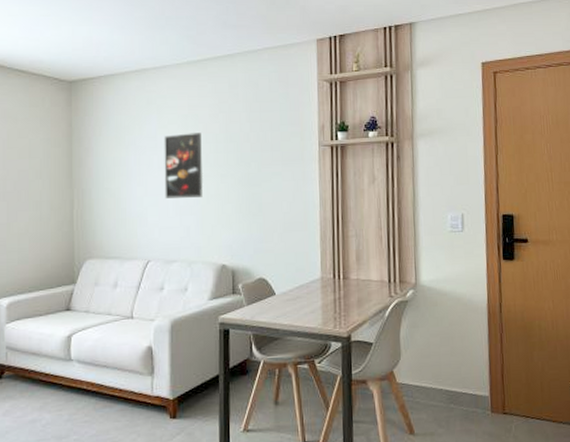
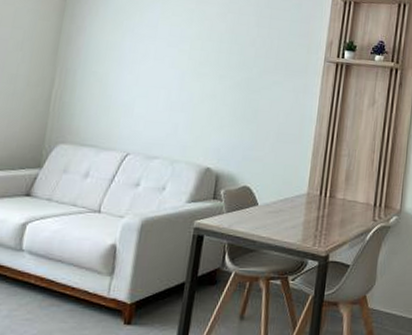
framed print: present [164,133,203,198] -> none [156,27,206,95]

